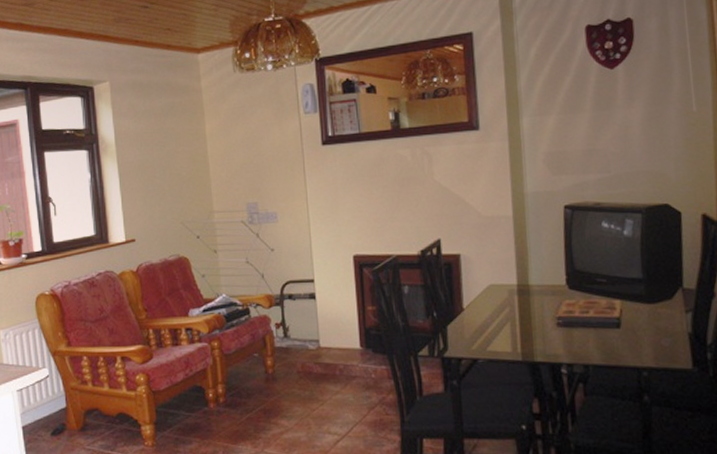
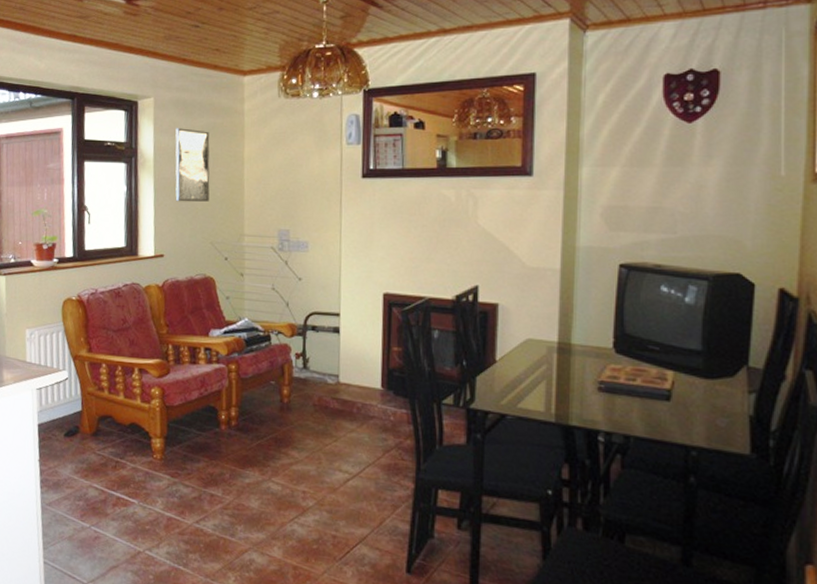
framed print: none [135,110,175,185] -> present [175,128,210,202]

